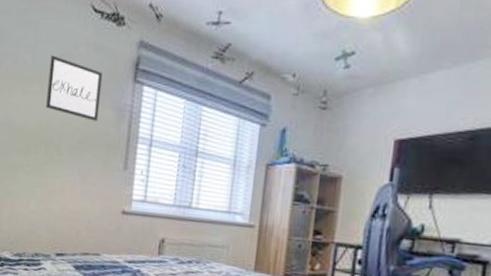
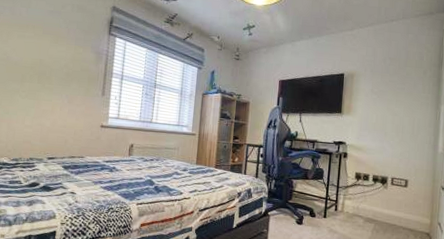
wall art: present [46,55,103,121] -> none [39,11,85,61]

